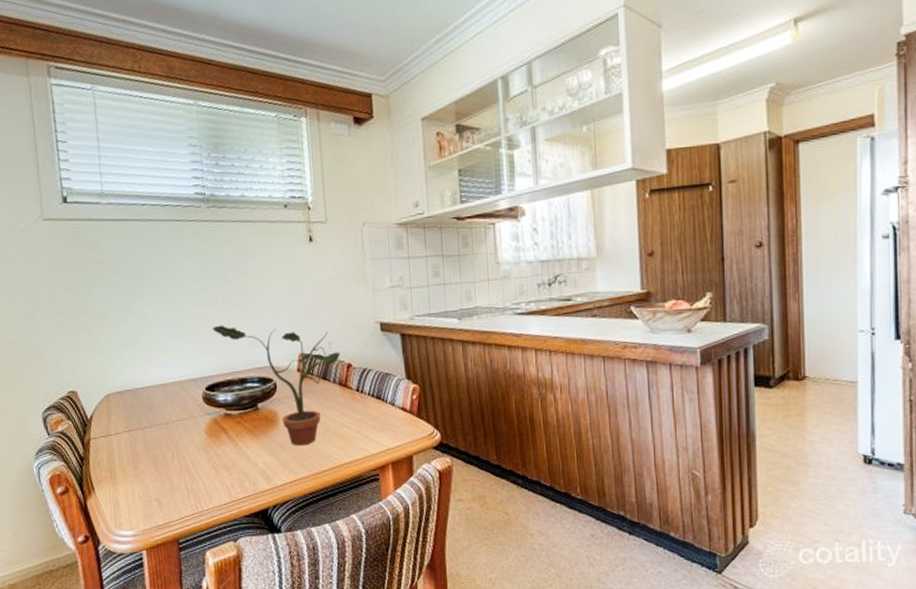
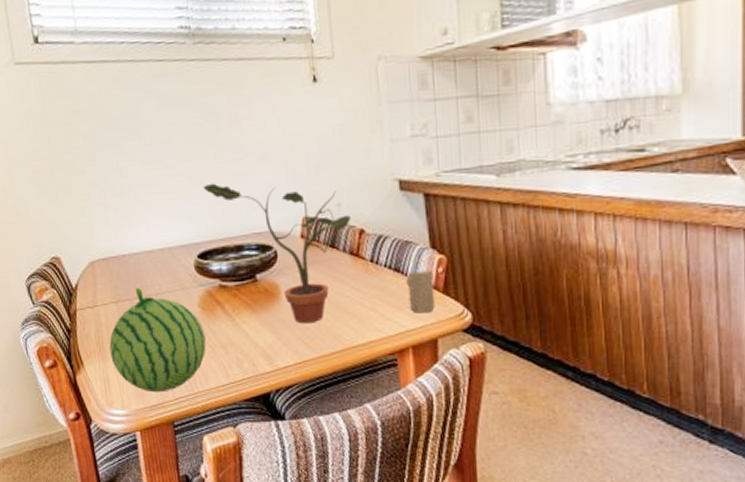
fruit: none [120,417,211,513] -> present [109,287,206,393]
candle: none [386,397,411,434] -> present [406,269,435,313]

